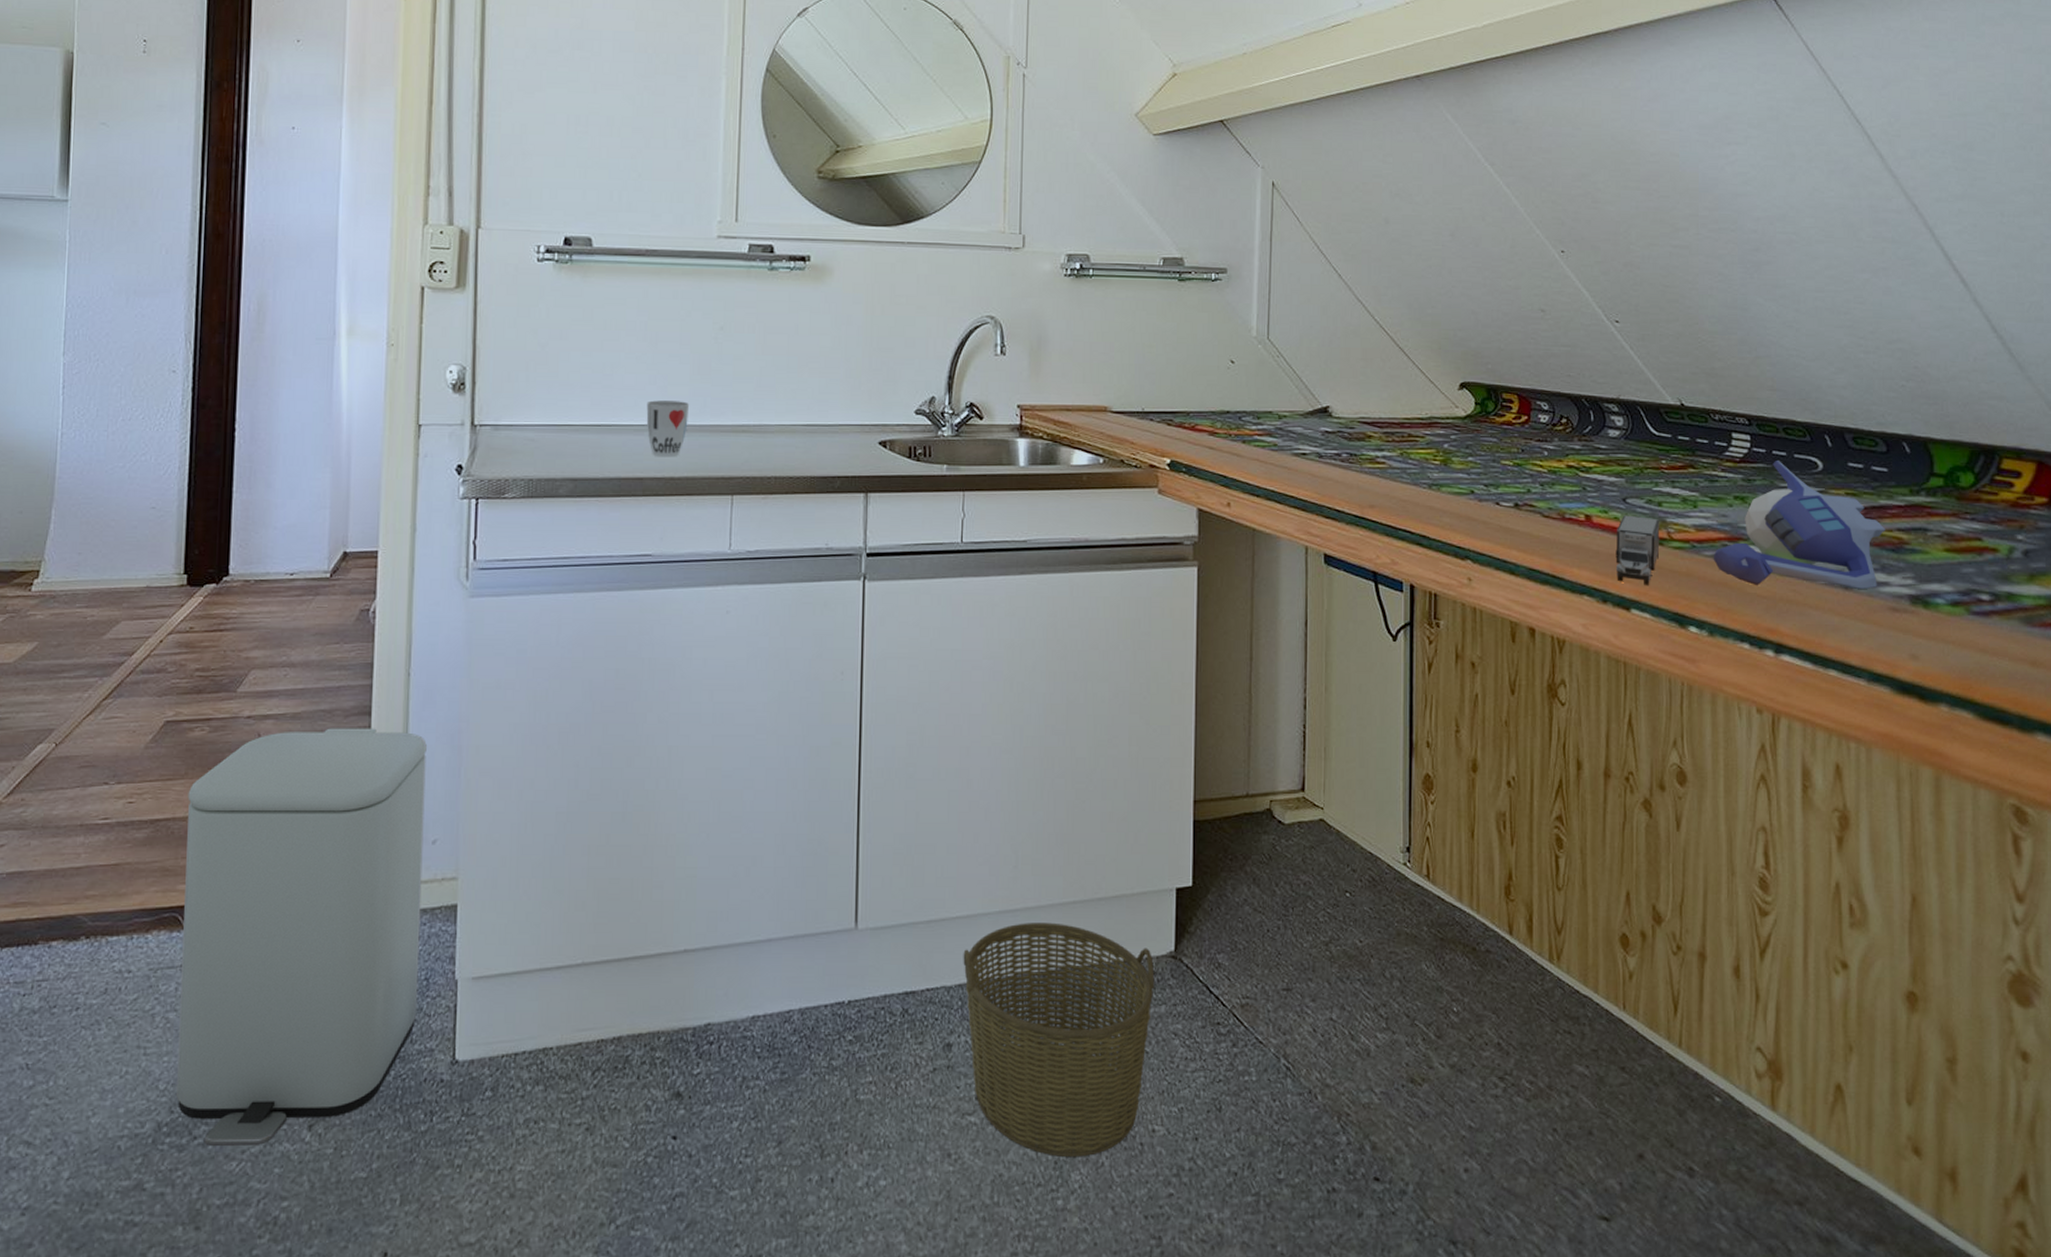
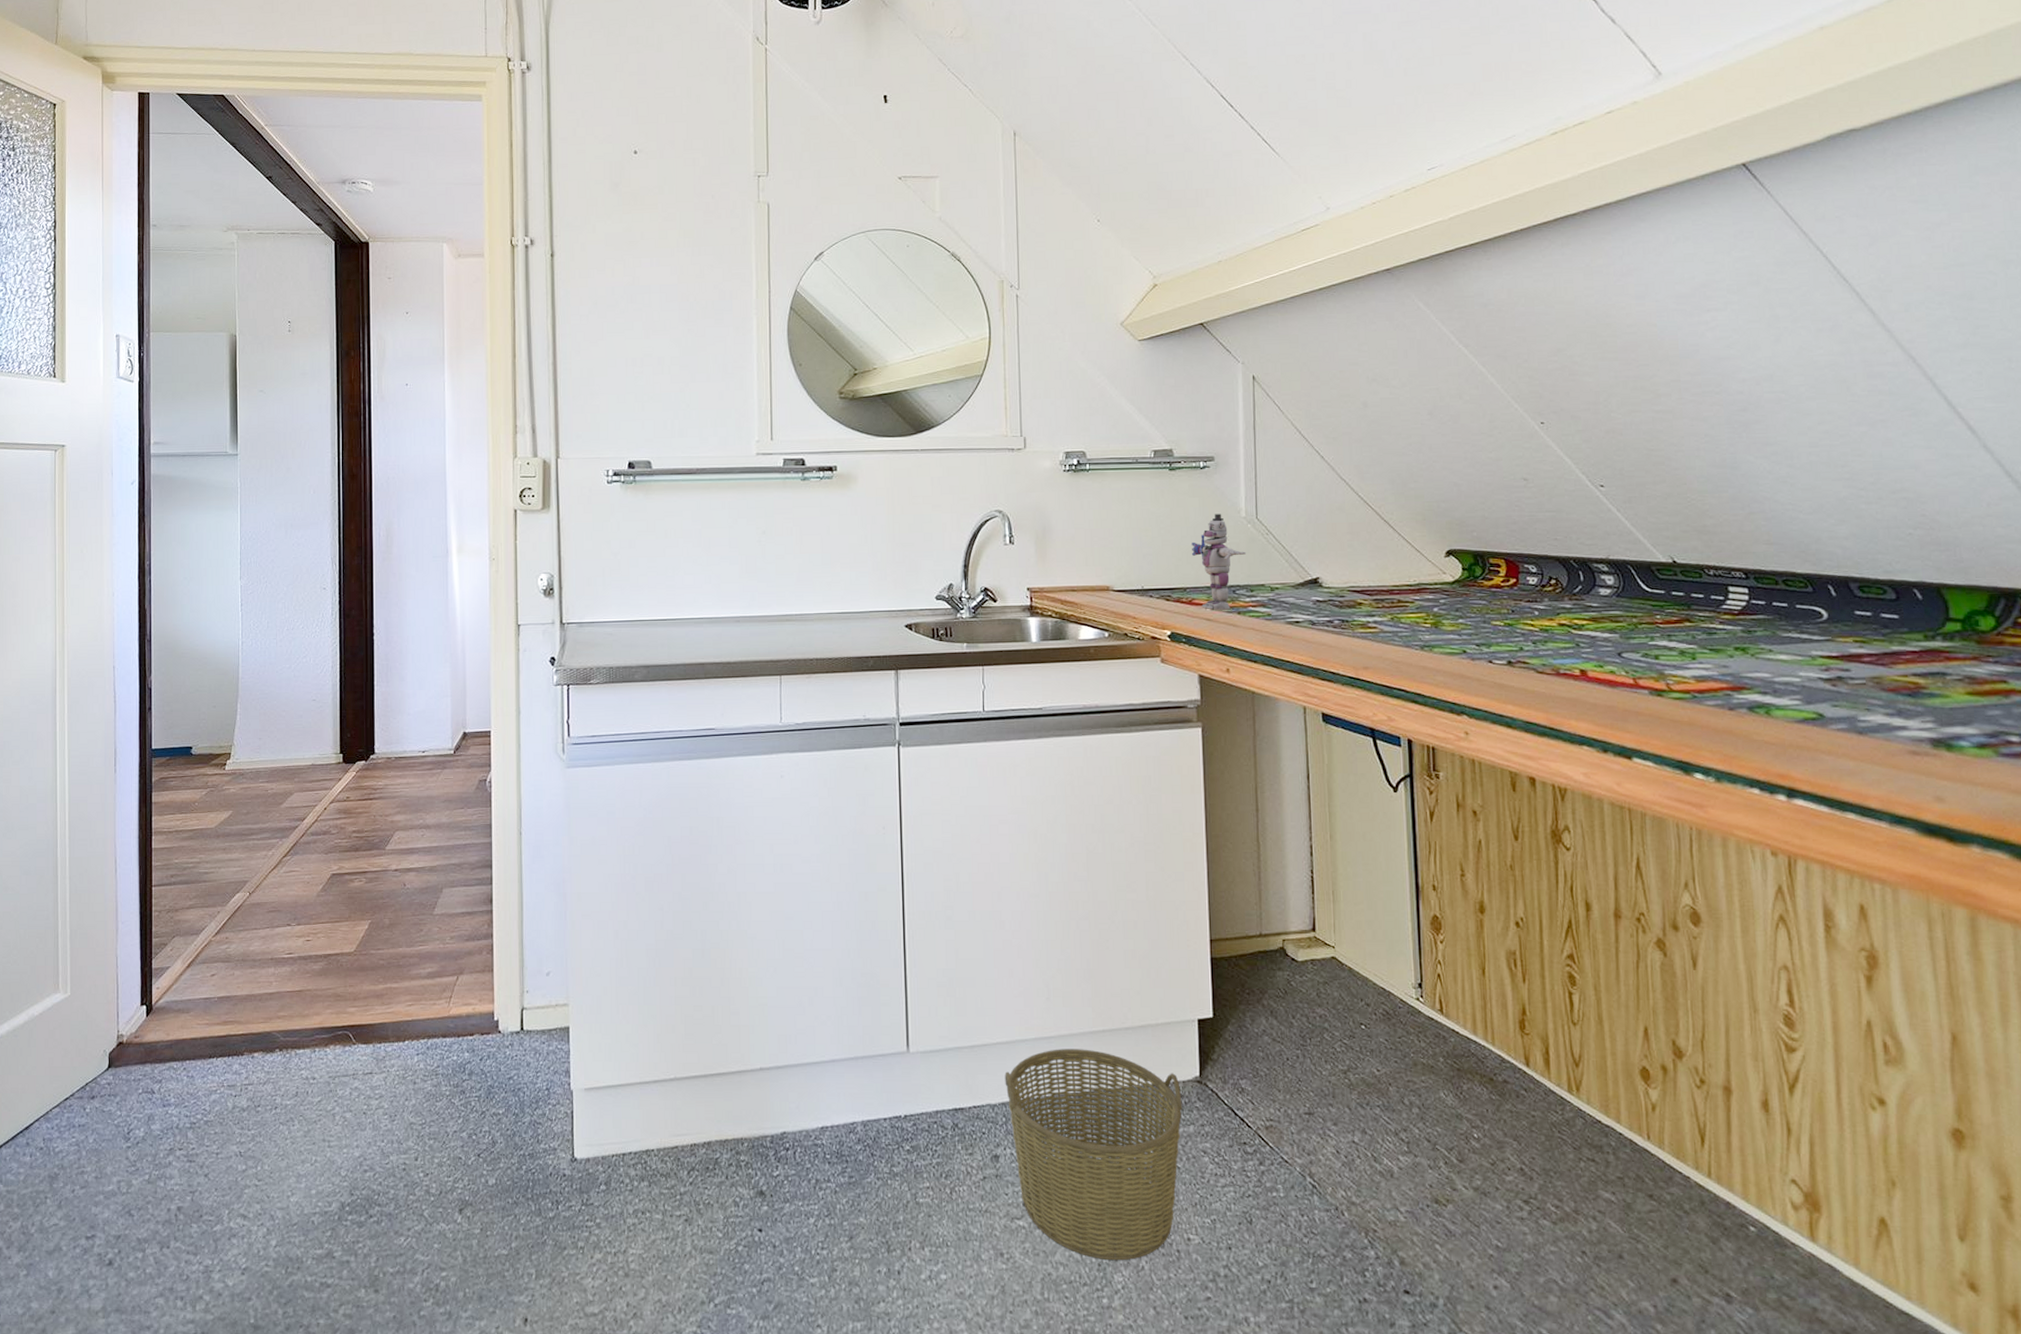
pedal bin: present [176,728,427,1147] -> none [352,878,541,1225]
cup: present [646,400,690,458] -> none [704,596,741,645]
toy: none [1198,332,1256,439] -> present [1192,514,1247,611]
toy truck: present [1615,515,1660,586] -> none [1613,668,1659,736]
toy dinosaur: present [1713,461,1885,589] -> none [1715,612,1900,733]

